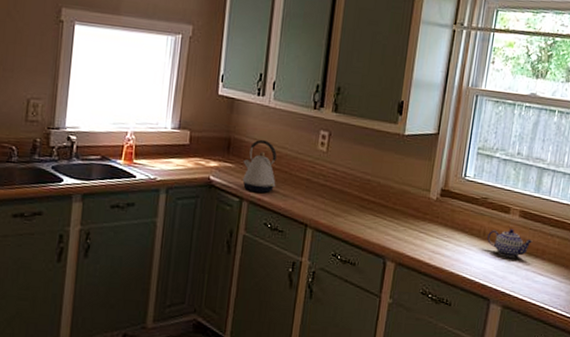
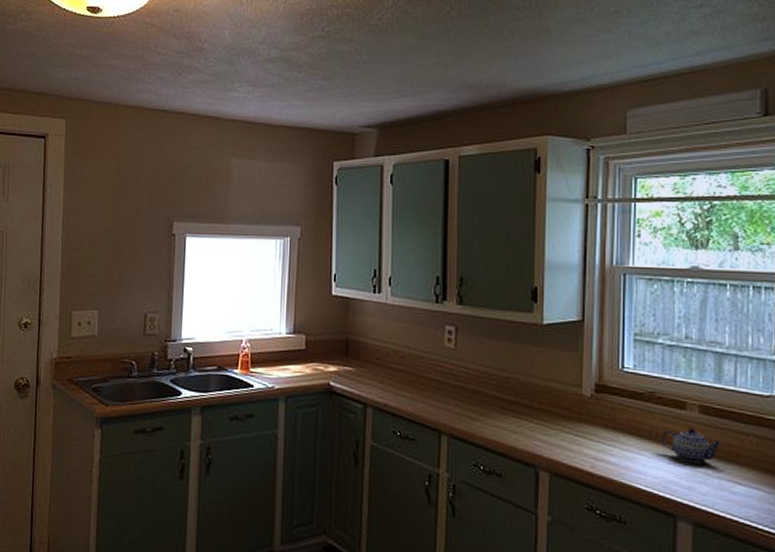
kettle: present [242,139,277,193] -> none [364,339,402,397]

